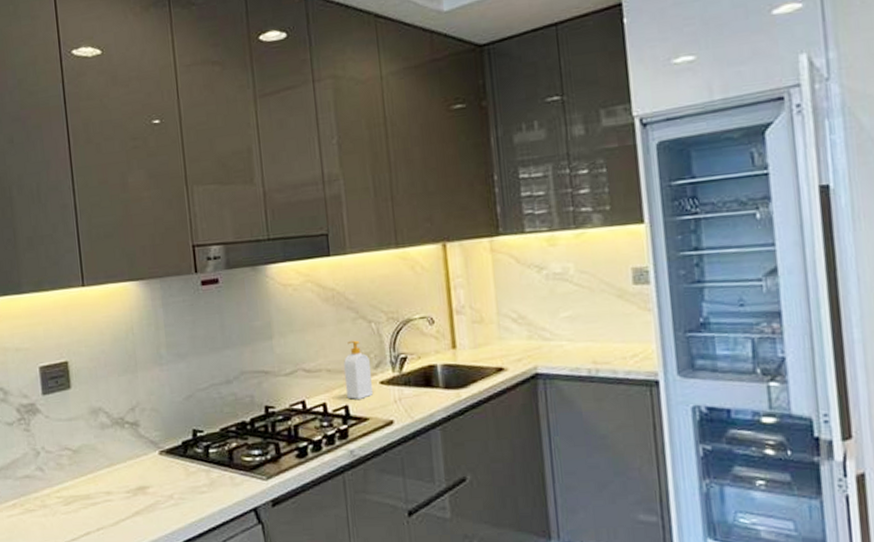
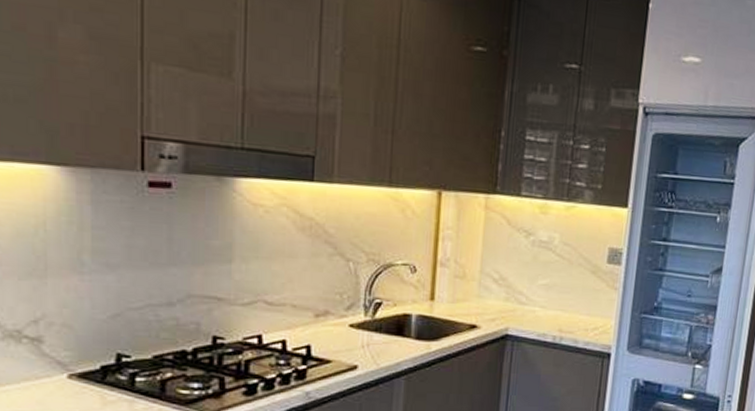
soap bottle: present [344,340,373,400] -> none [310,277,343,341]

